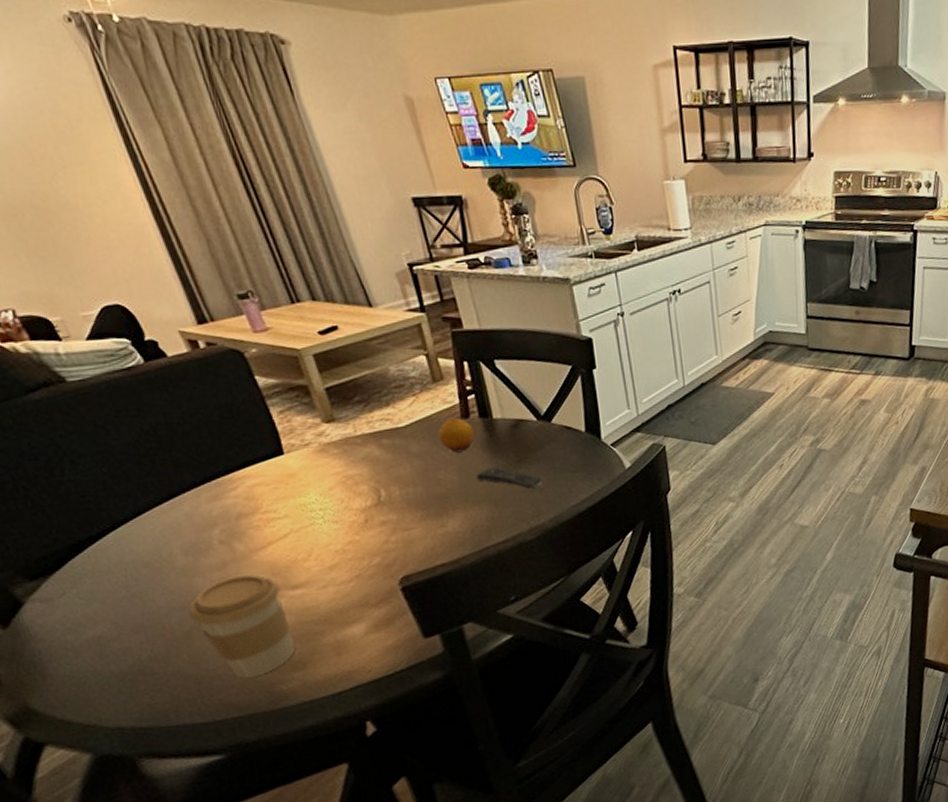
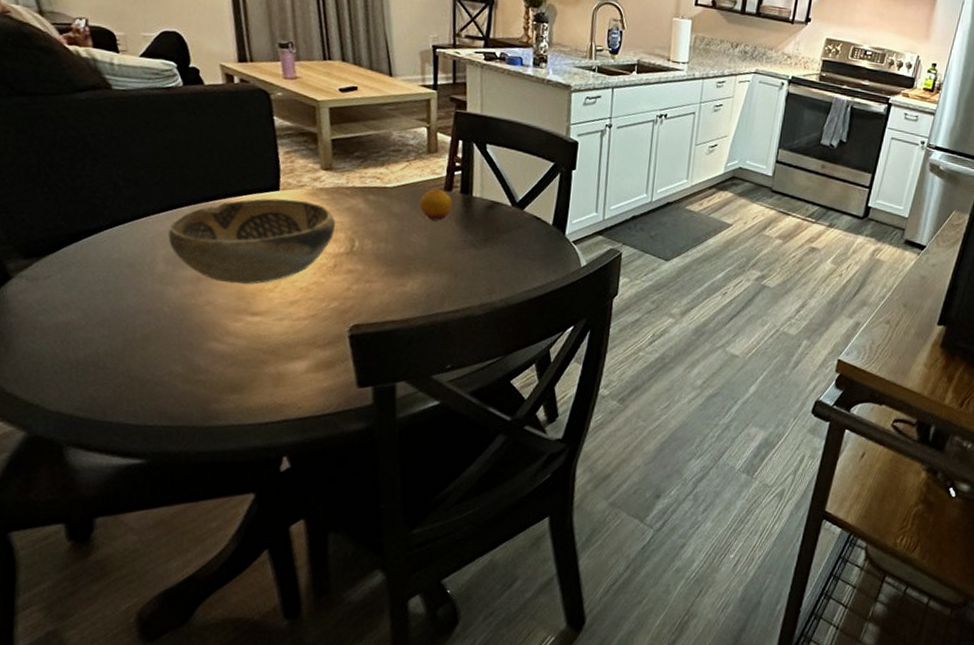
decorative bowl: none [177,459,356,562] -> present [168,198,335,285]
coffee cup: present [189,574,296,678] -> none [153,292,241,391]
remote control: present [476,467,543,490] -> none [444,240,503,269]

